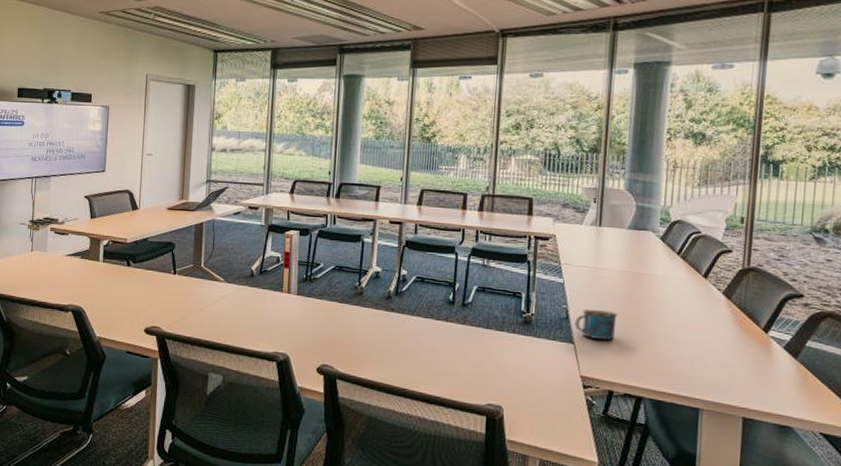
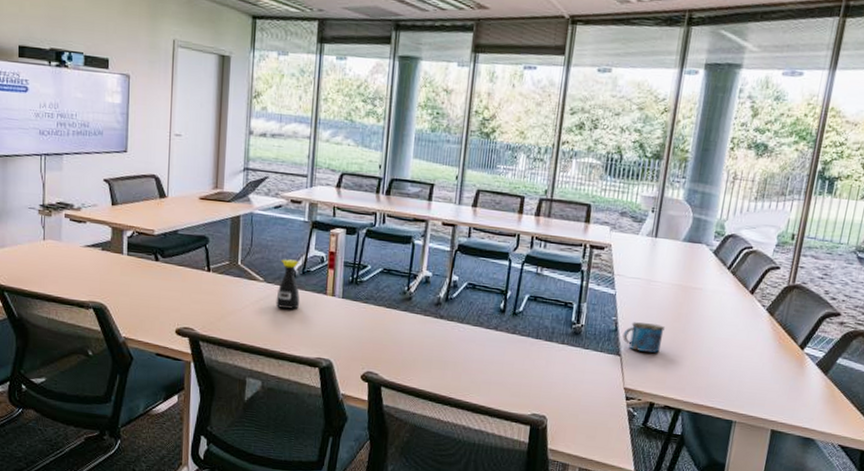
bottle: none [235,260,258,308] -> present [276,259,300,310]

